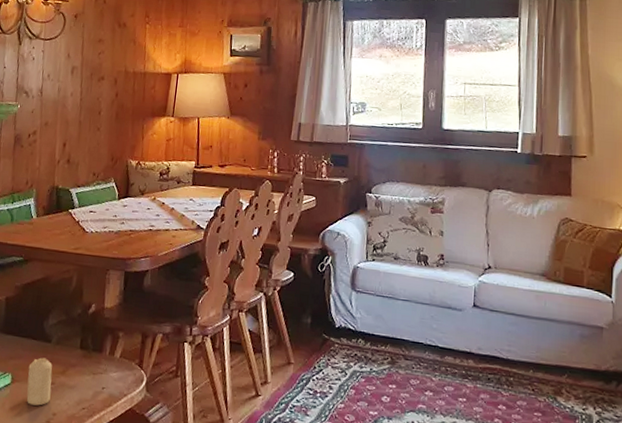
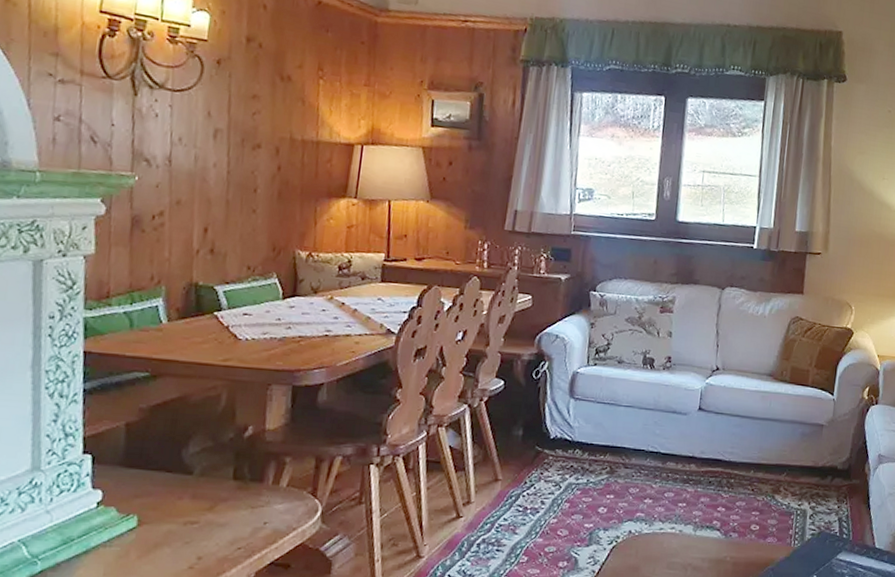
candle: present [26,357,52,406] -> none [159,493,196,550]

